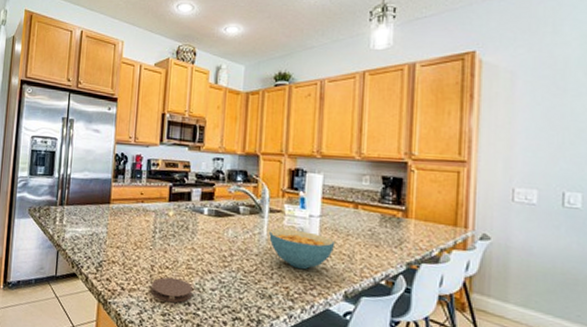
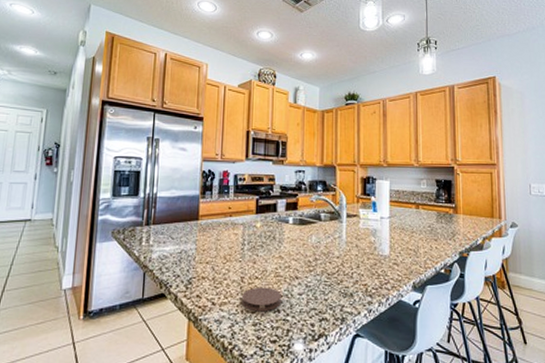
cereal bowl: present [269,228,336,270] -> none [348,231,403,267]

